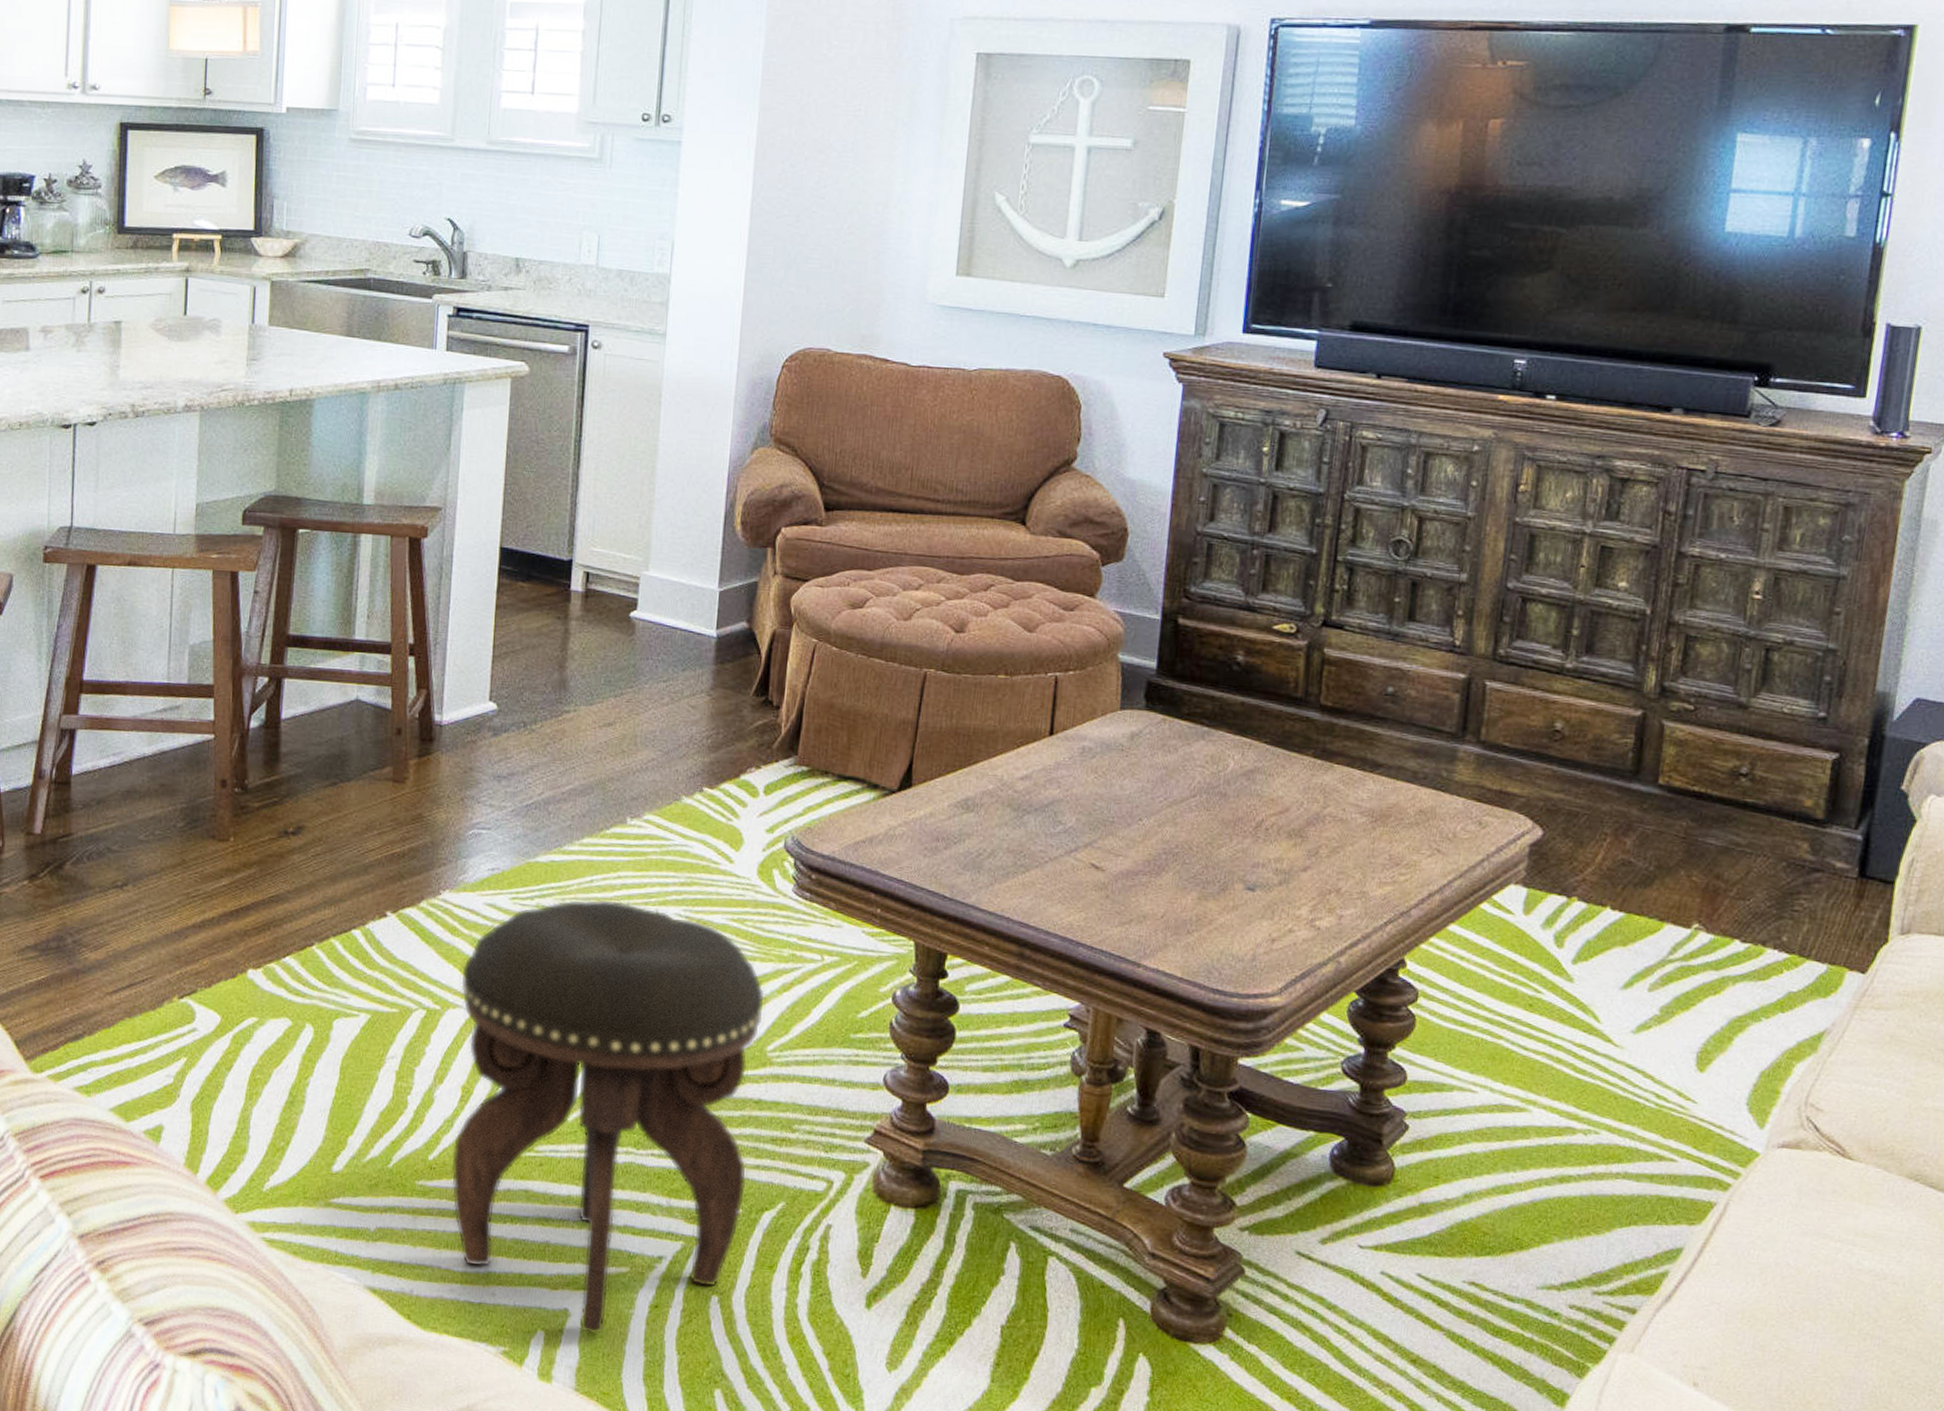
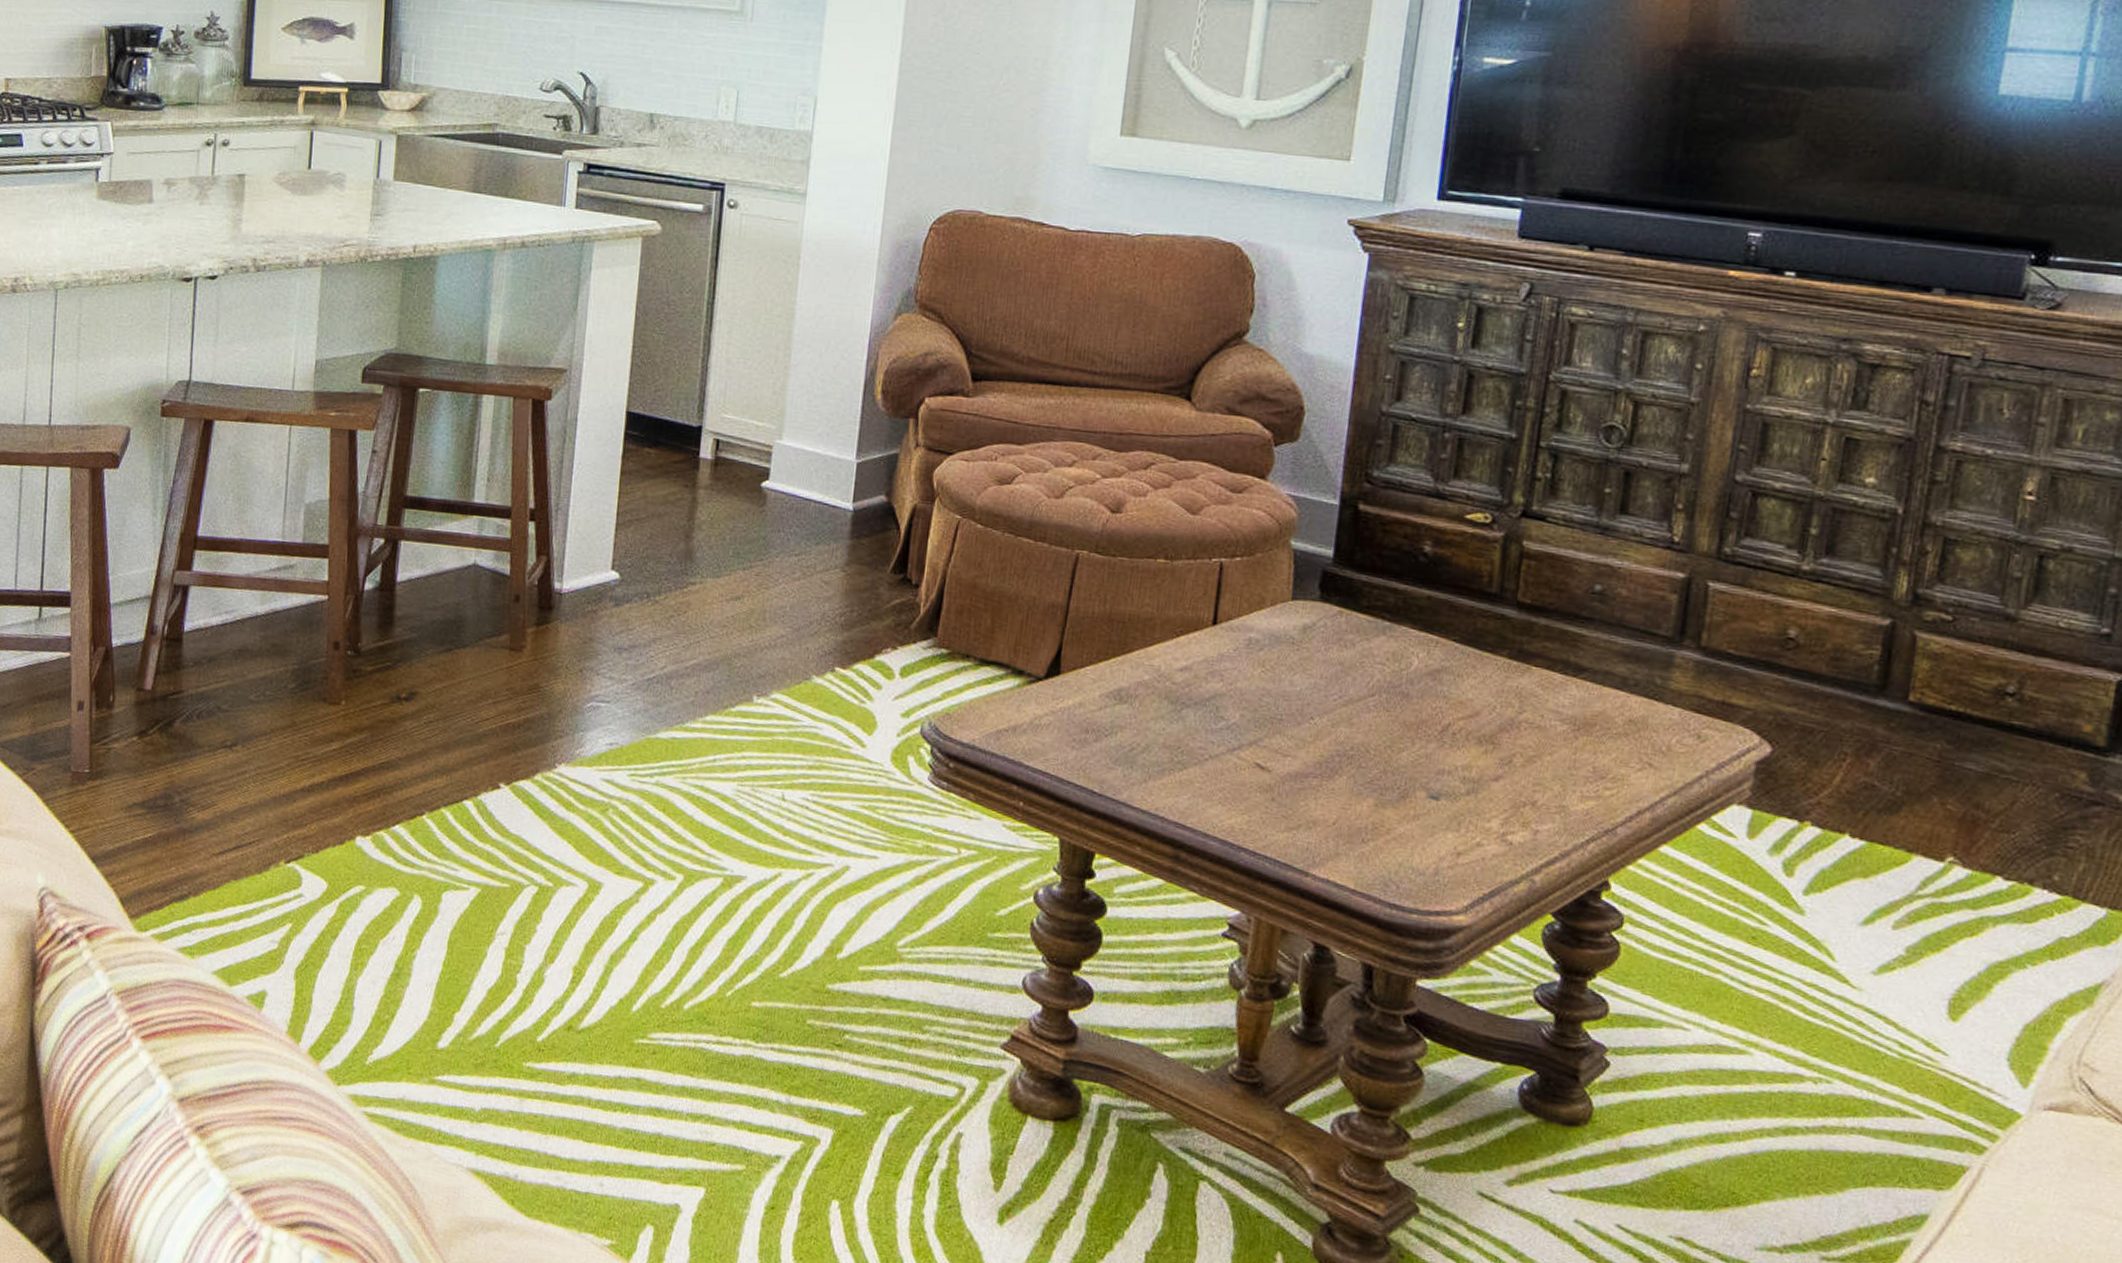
footstool: present [451,898,765,1335] -> none [560,778,896,1233]

